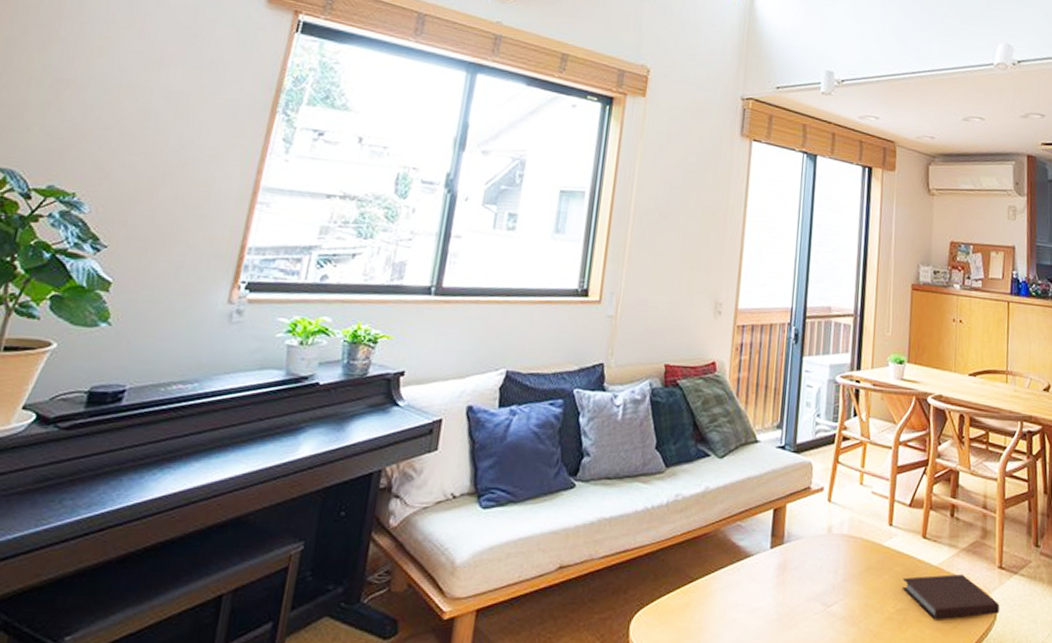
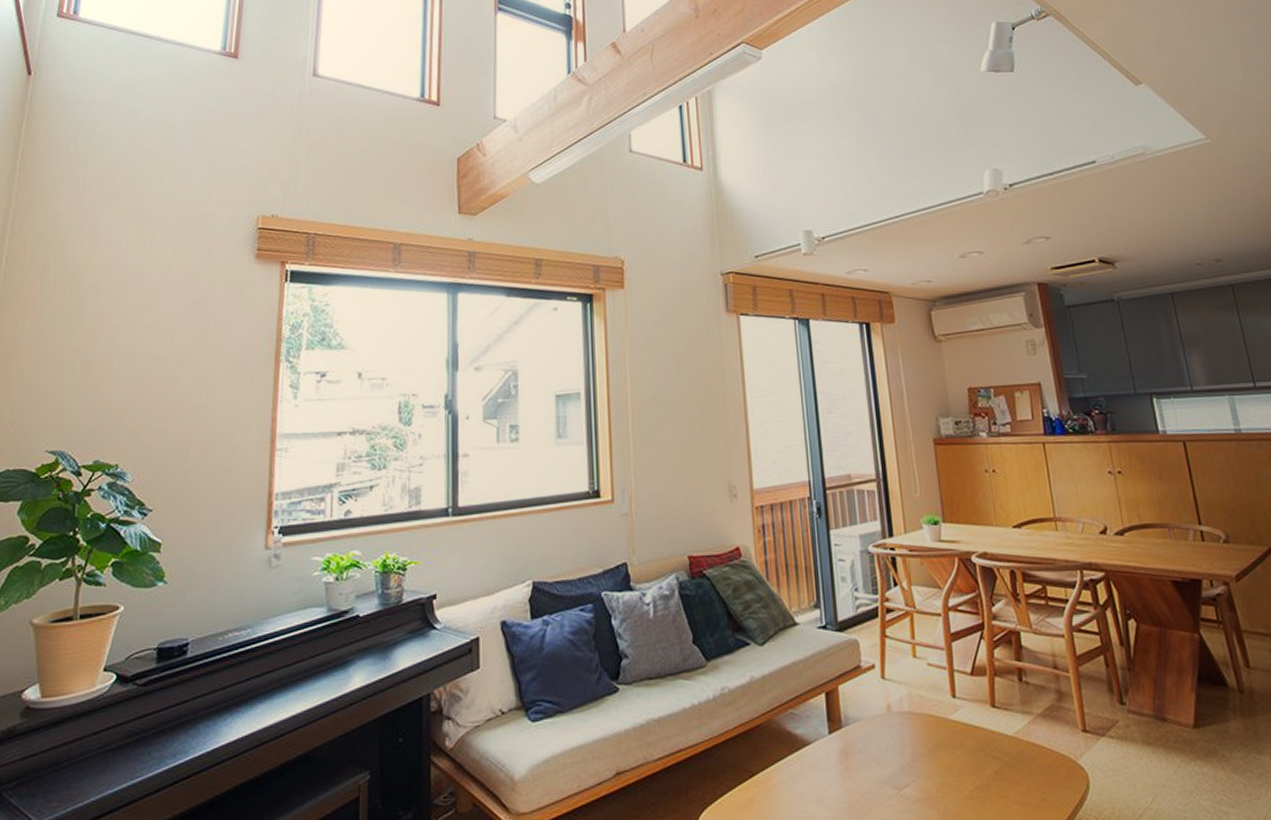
notebook: present [902,574,999,619] -> none [977,741,1091,793]

